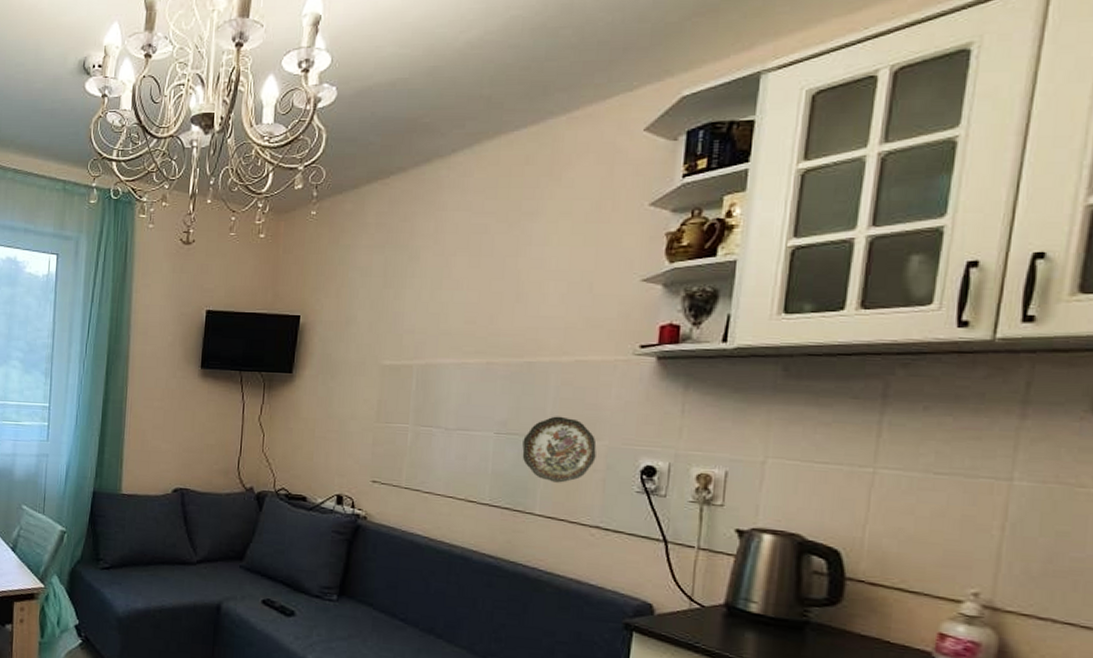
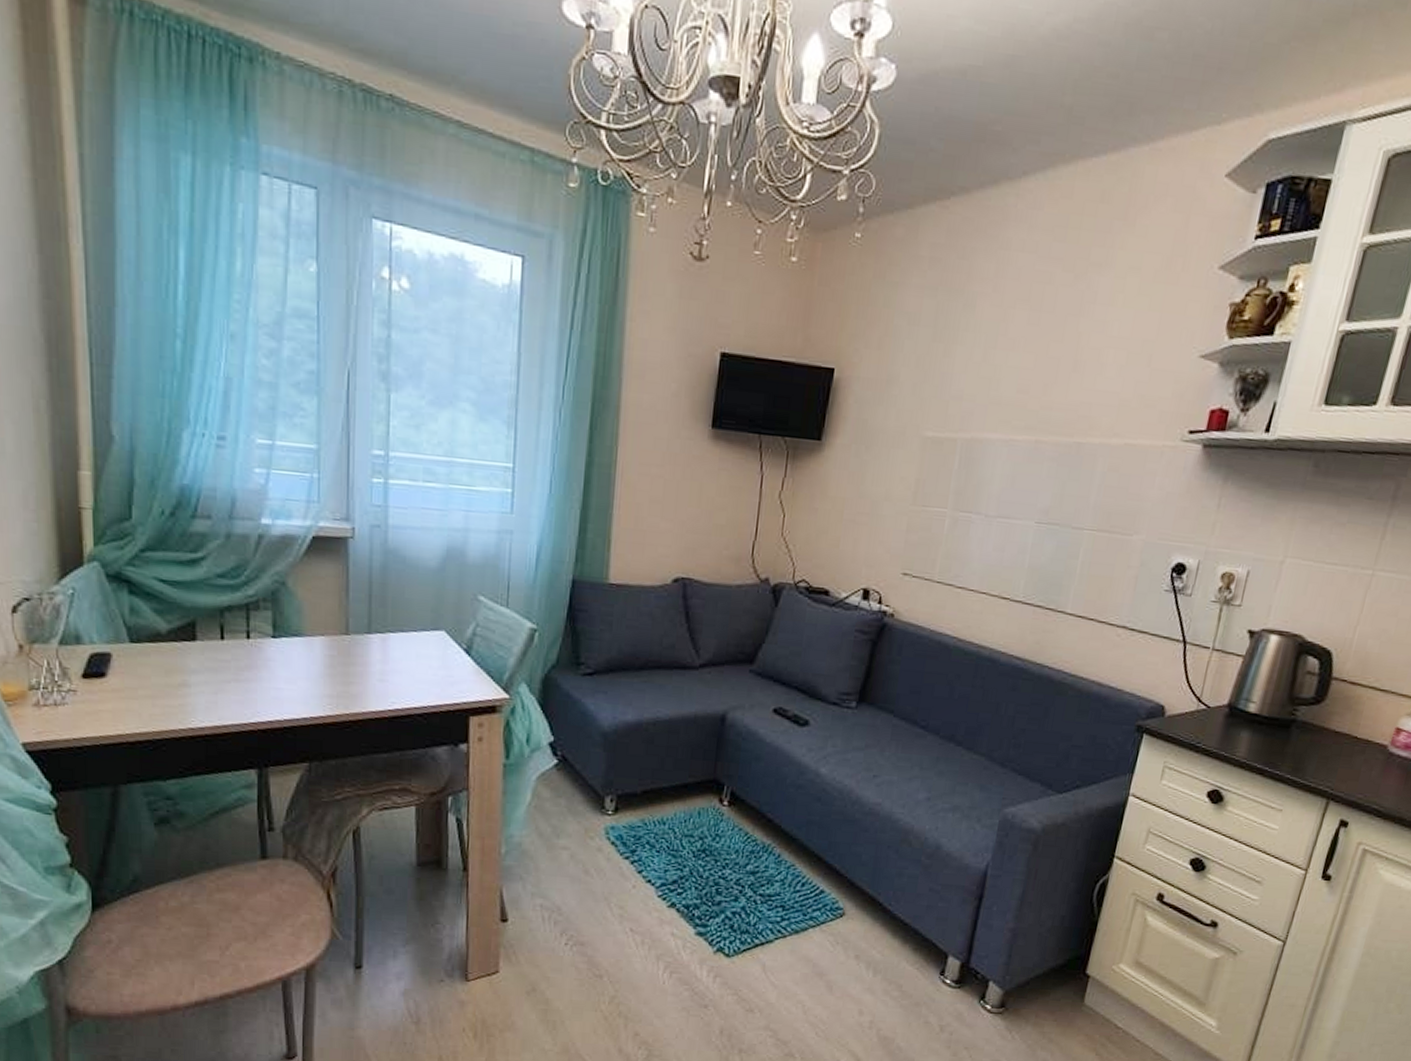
decorative plate: present [522,416,597,483] -> none [1060,505,1134,580]

